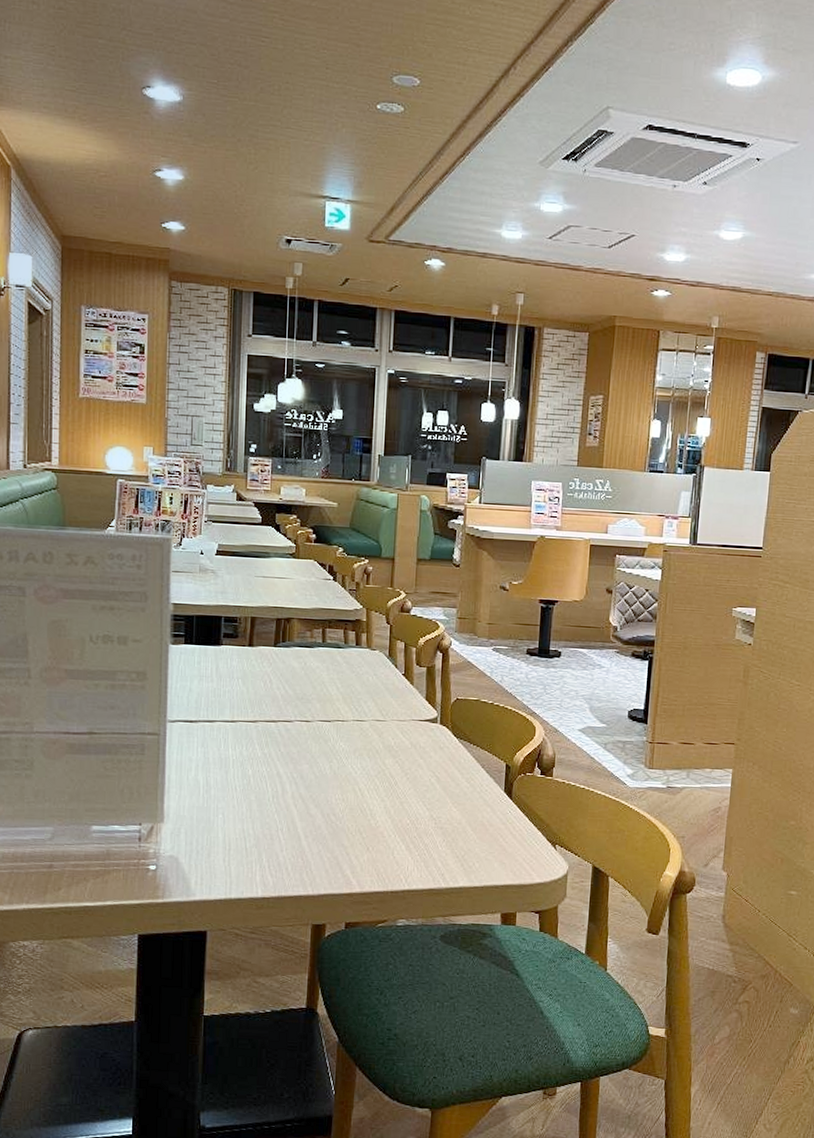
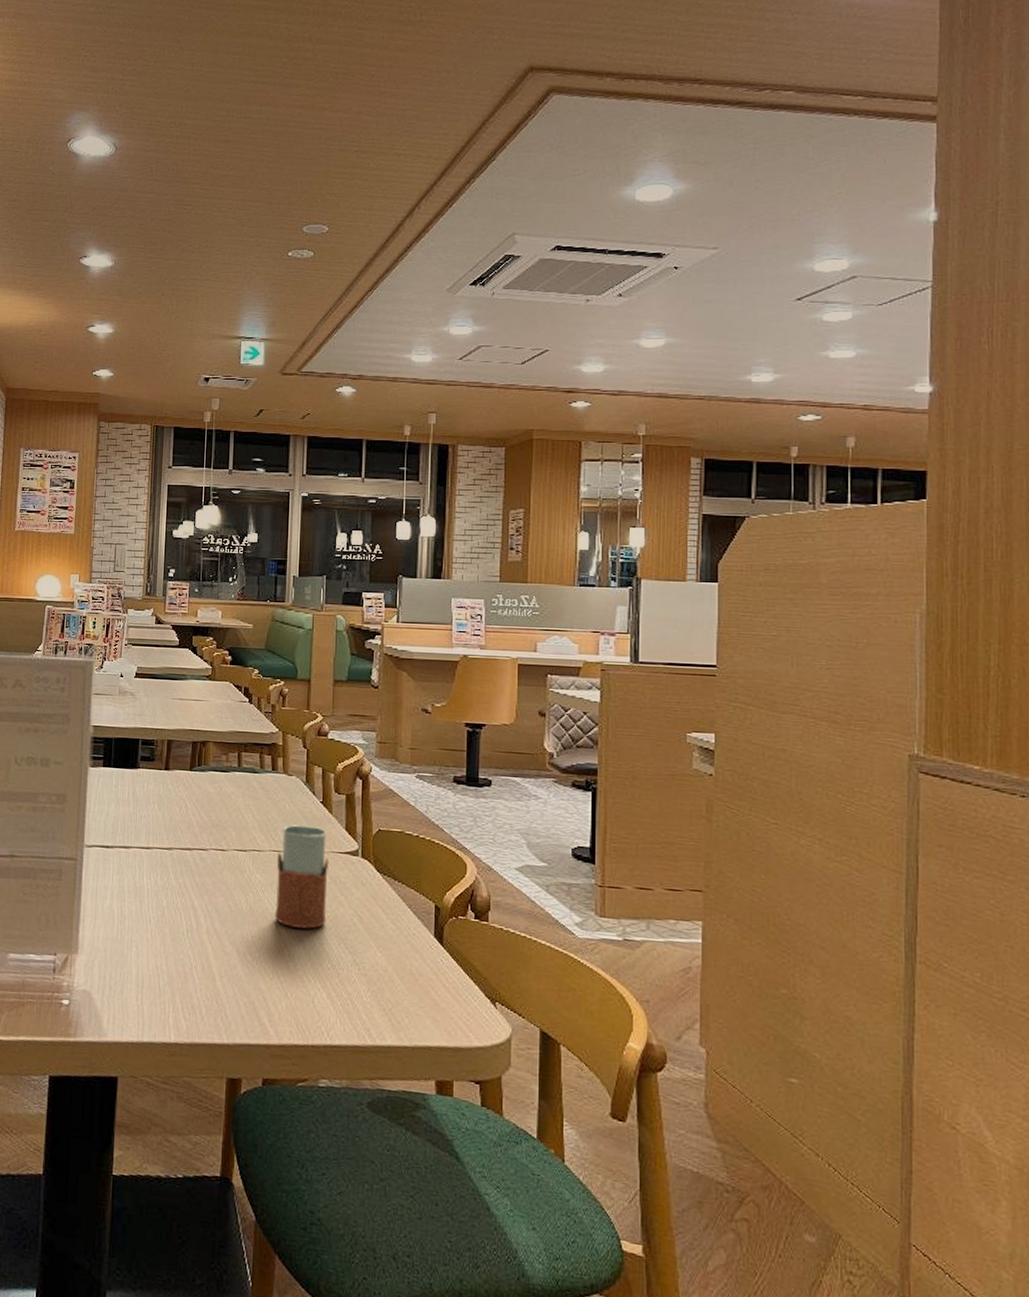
drinking glass: none [357,696,409,790] -> present [274,825,329,929]

